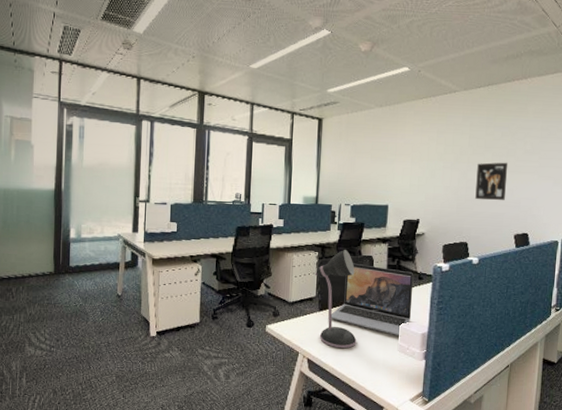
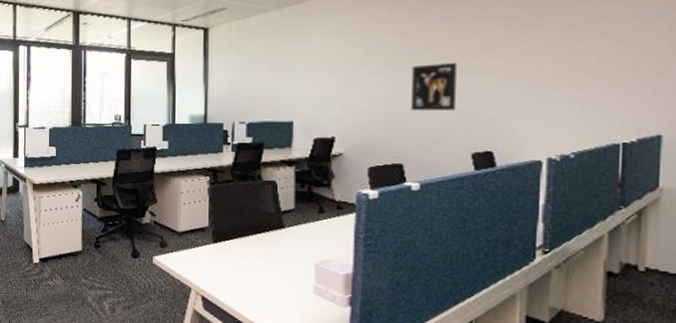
desk lamp: present [314,249,357,348] -> none [206,173,260,287]
laptop: present [330,263,414,337] -> none [227,189,331,277]

